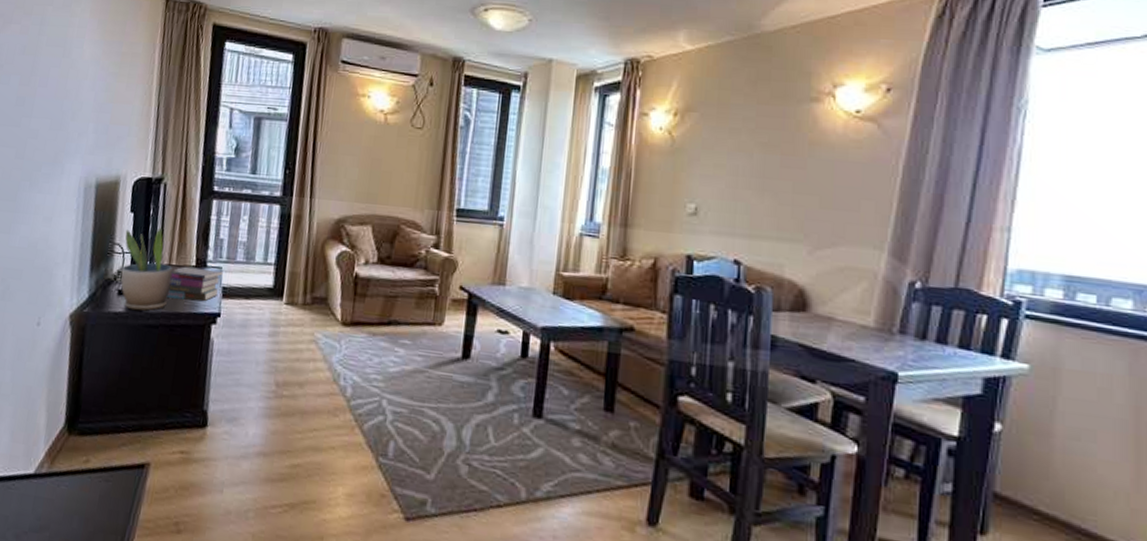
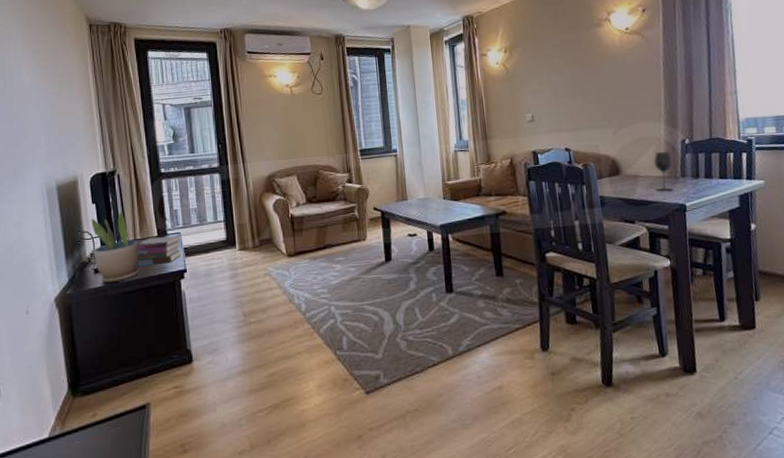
wineglass: none [856,290,890,350] -> present [653,150,673,192]

